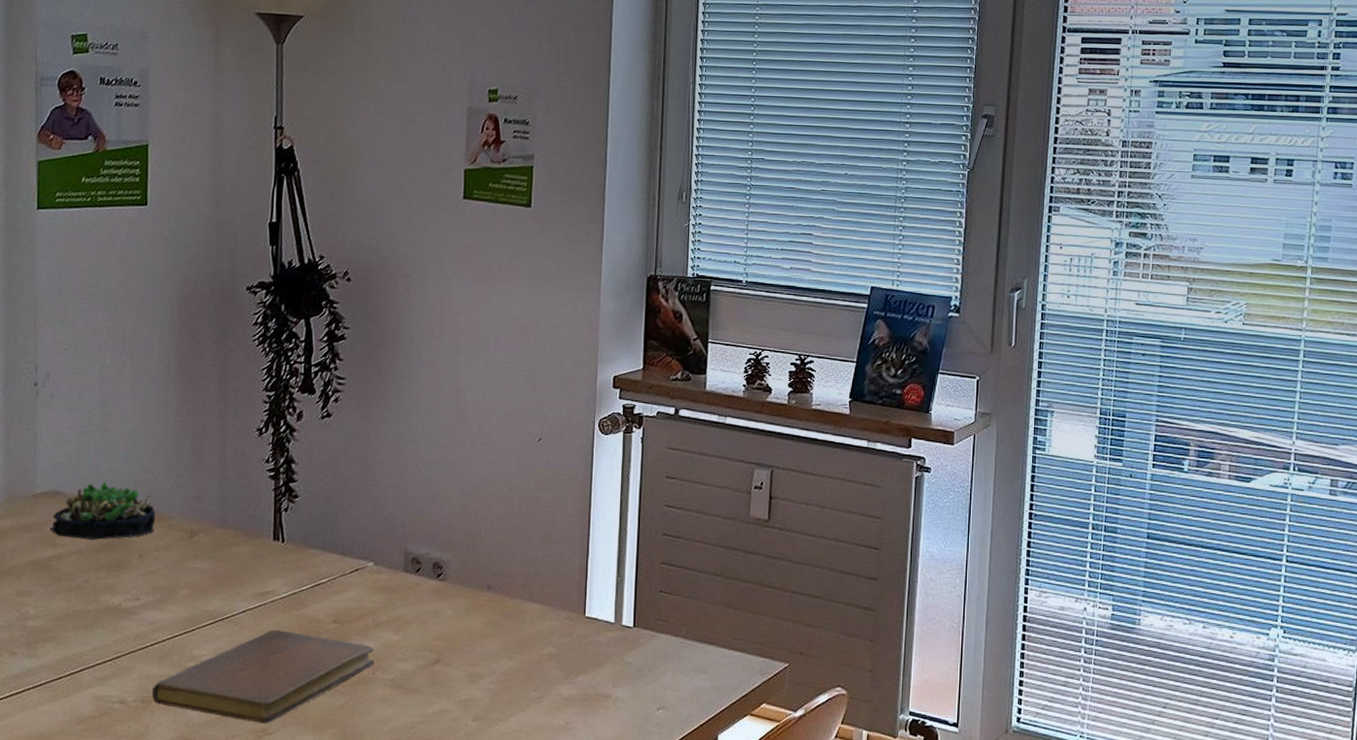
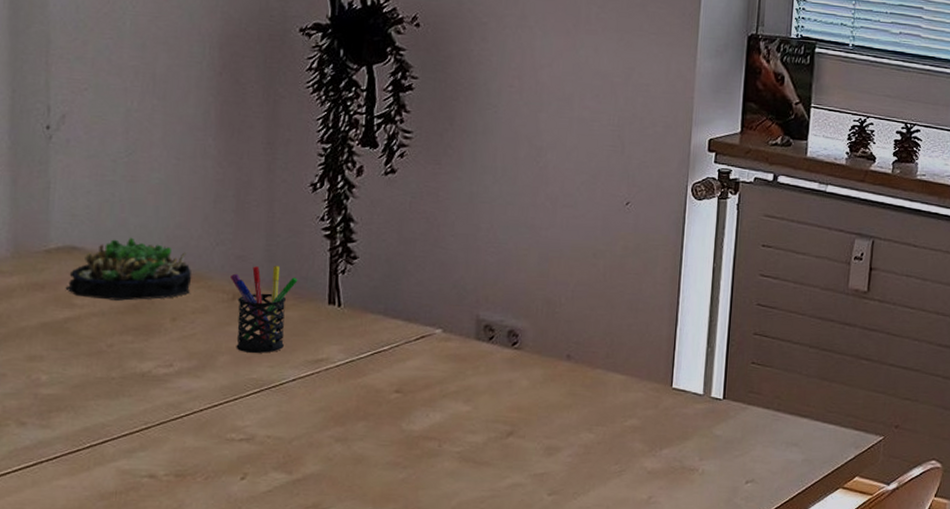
notebook: present [152,630,375,724] -> none [187,400,441,499]
pen holder: none [189,505,247,587] -> present [230,266,298,353]

